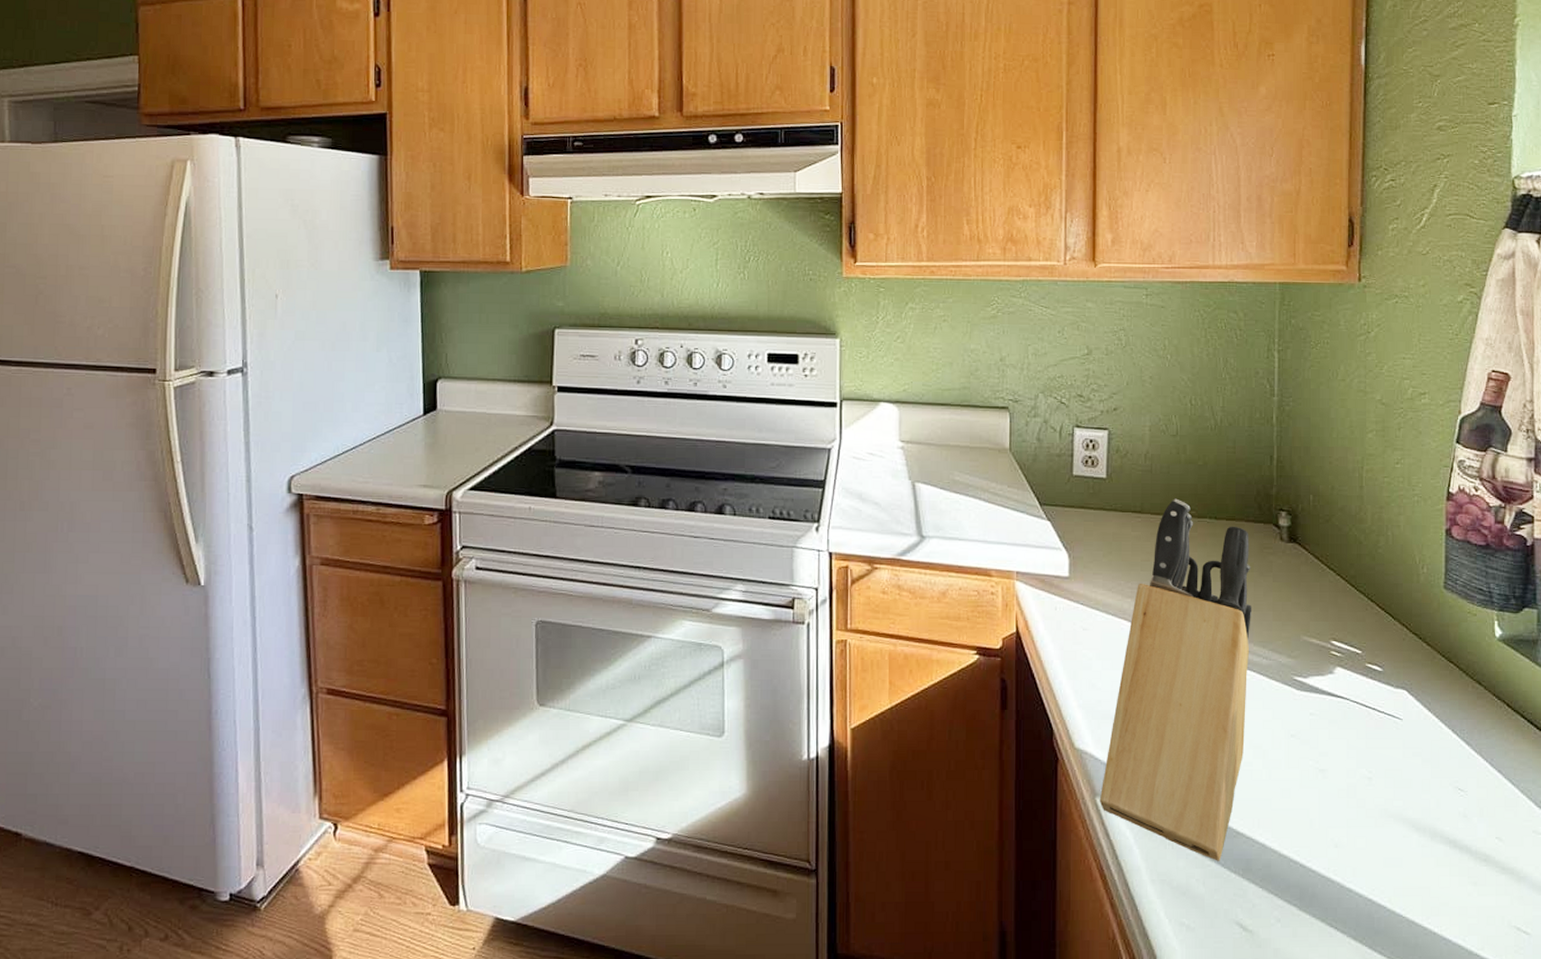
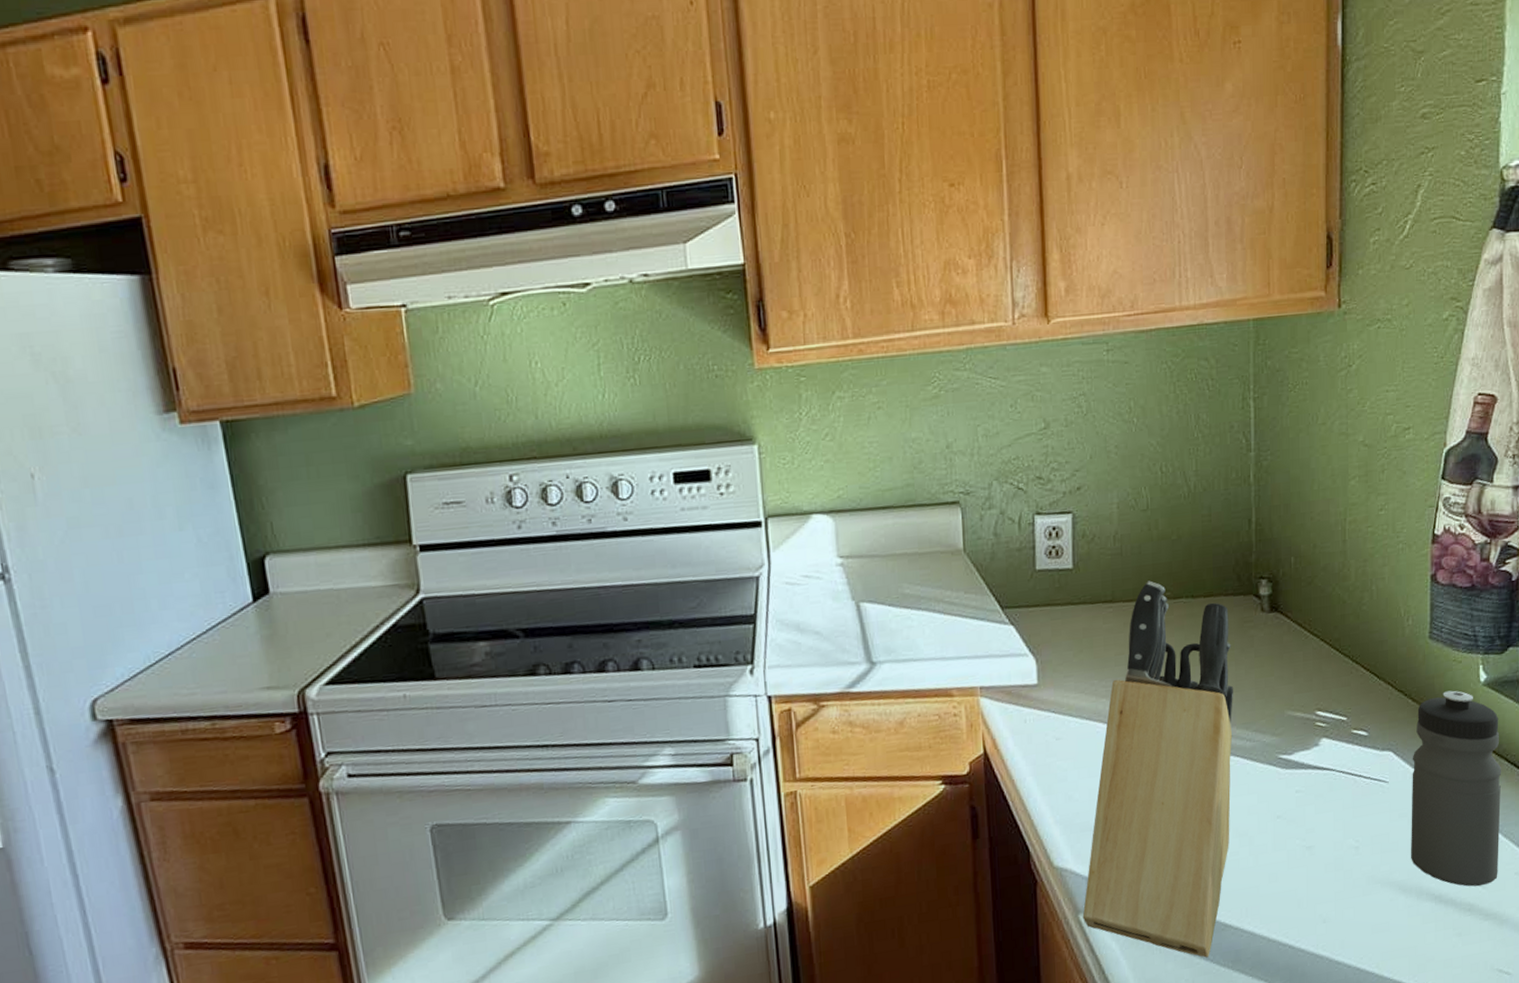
water bottle: none [1425,641,1518,837] -> present [1411,690,1502,887]

